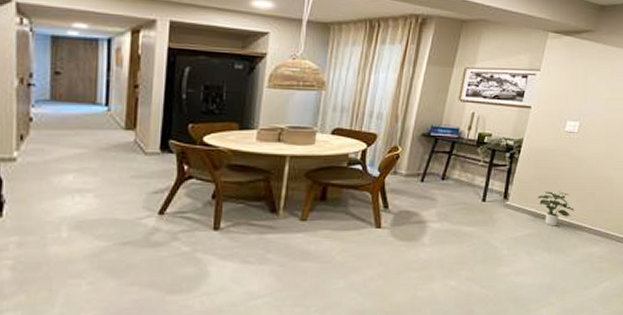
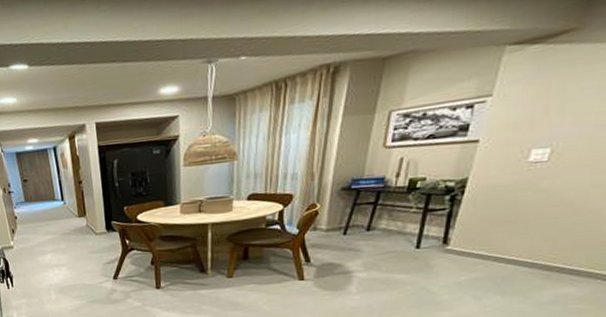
potted plant: present [537,191,574,227] -> none [487,230,540,269]

